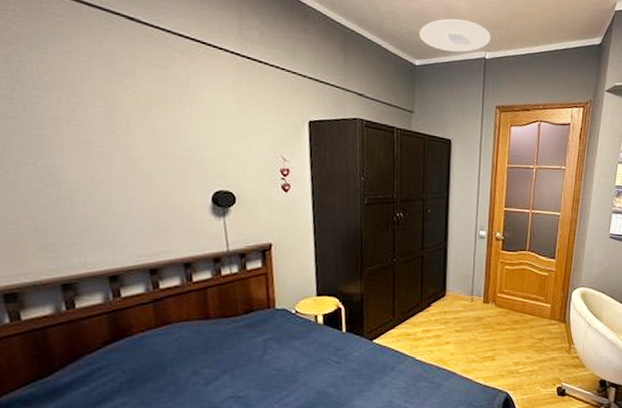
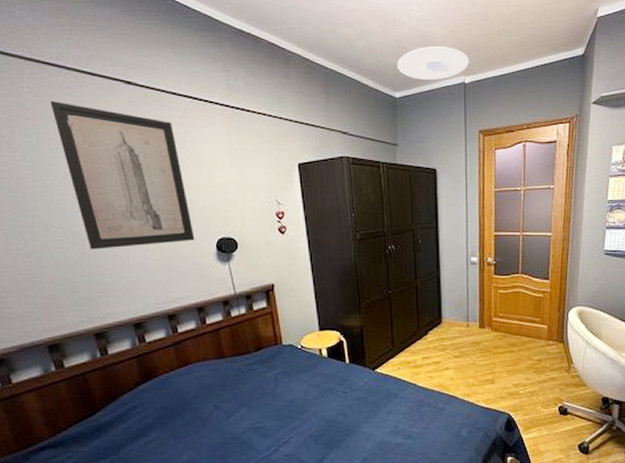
wall art: none [38,27,189,193] -> present [50,100,195,250]

